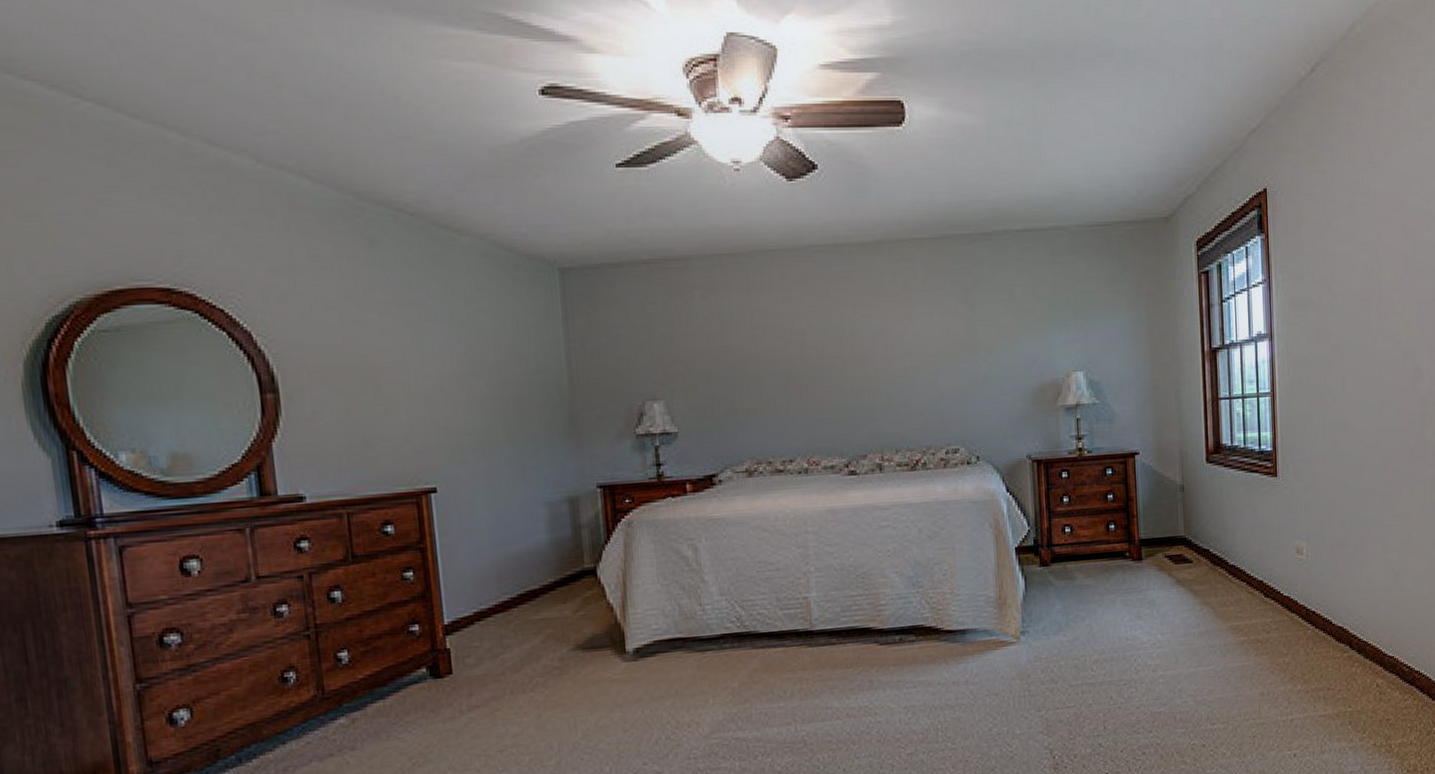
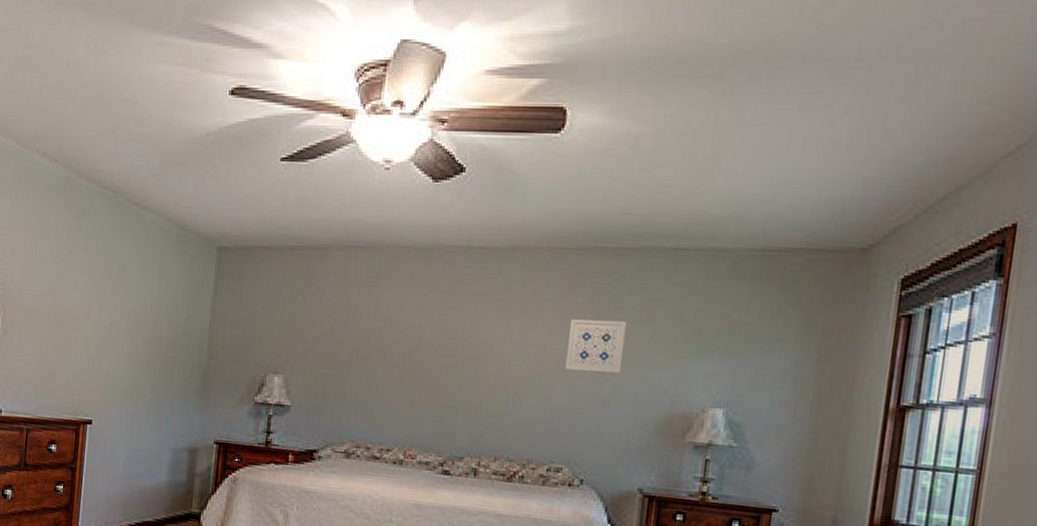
wall art: none [943,302,994,355] -> present [565,319,627,374]

